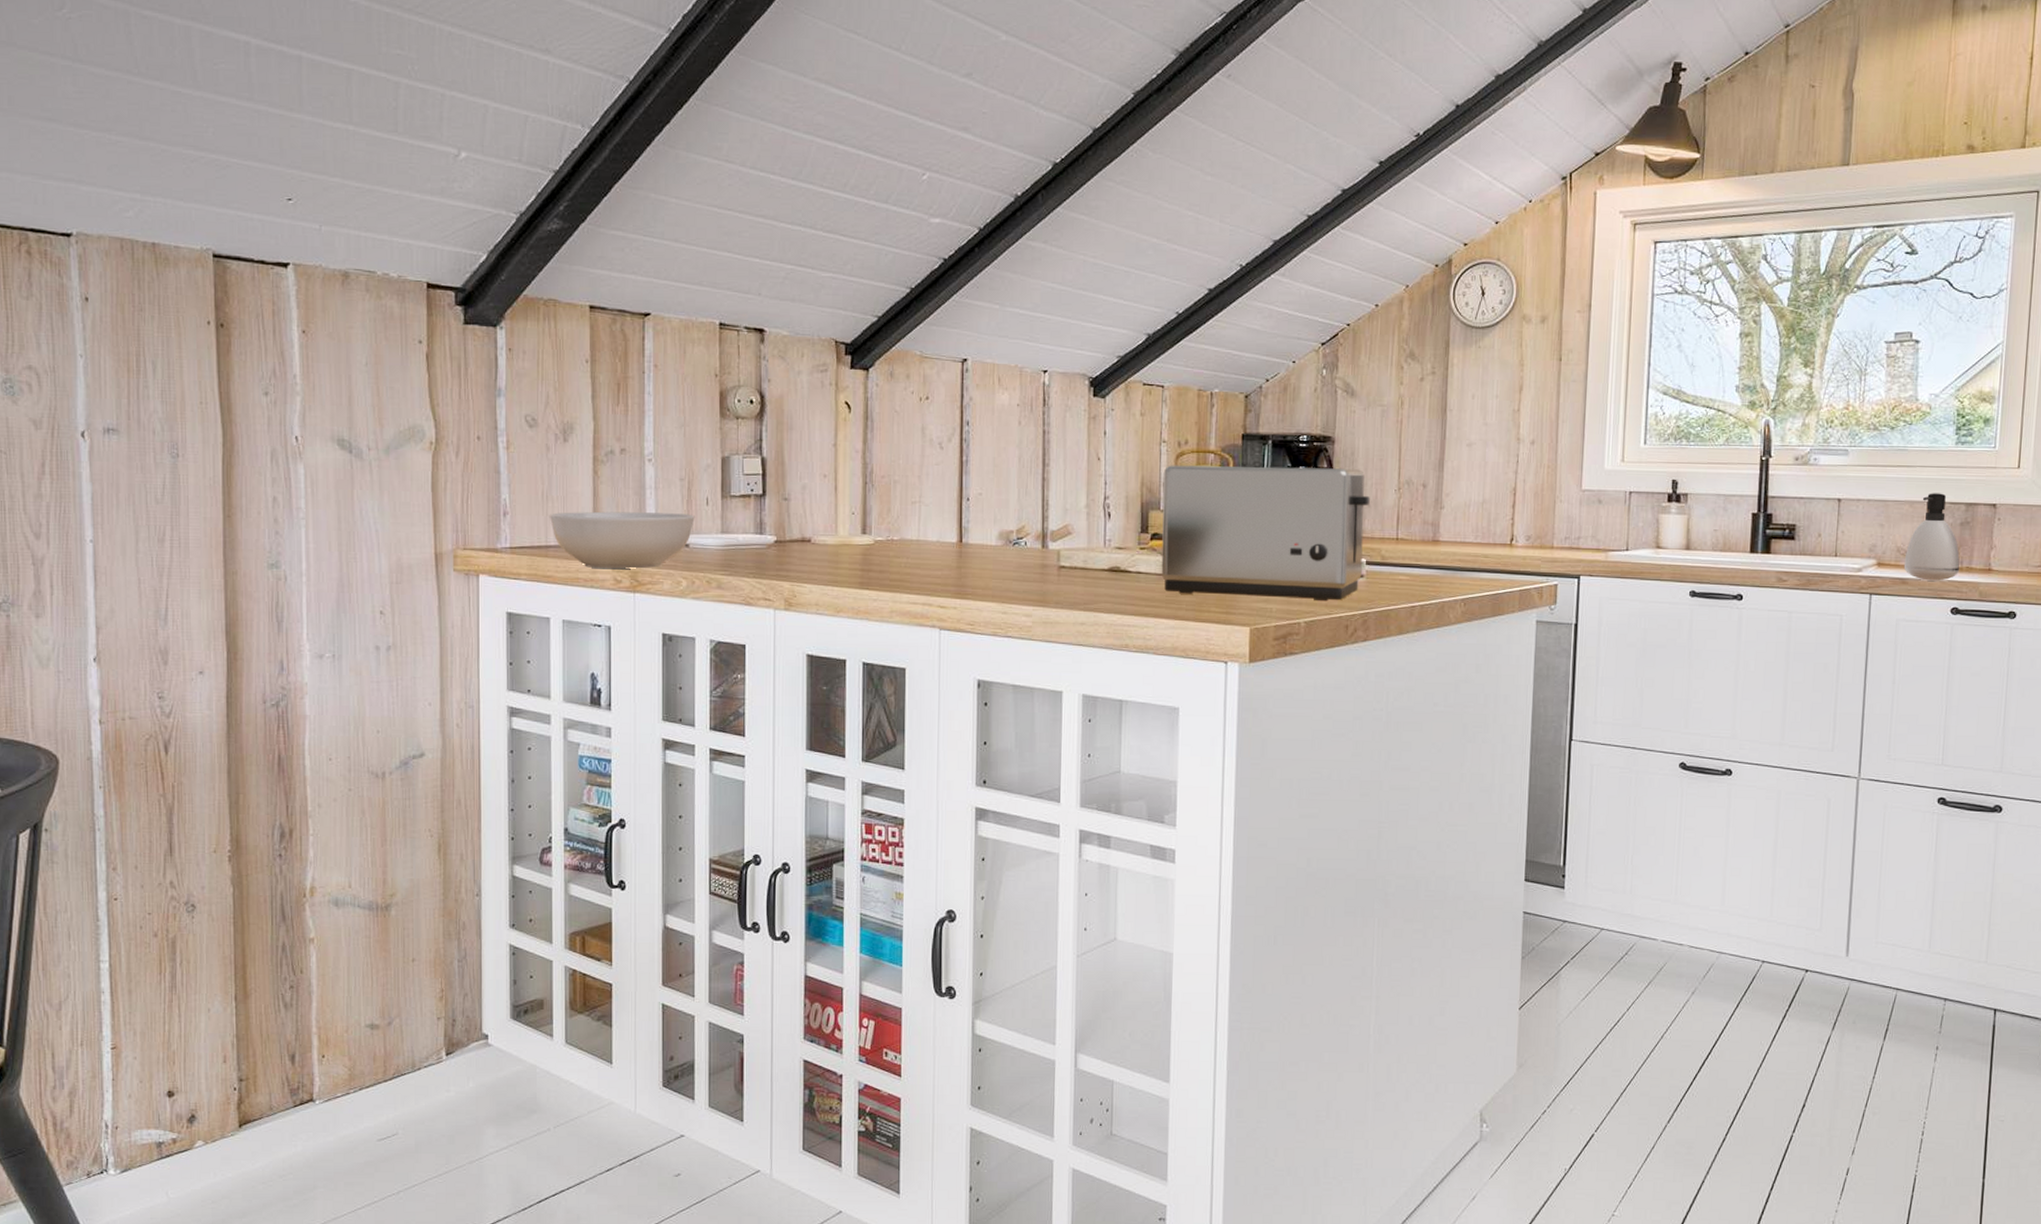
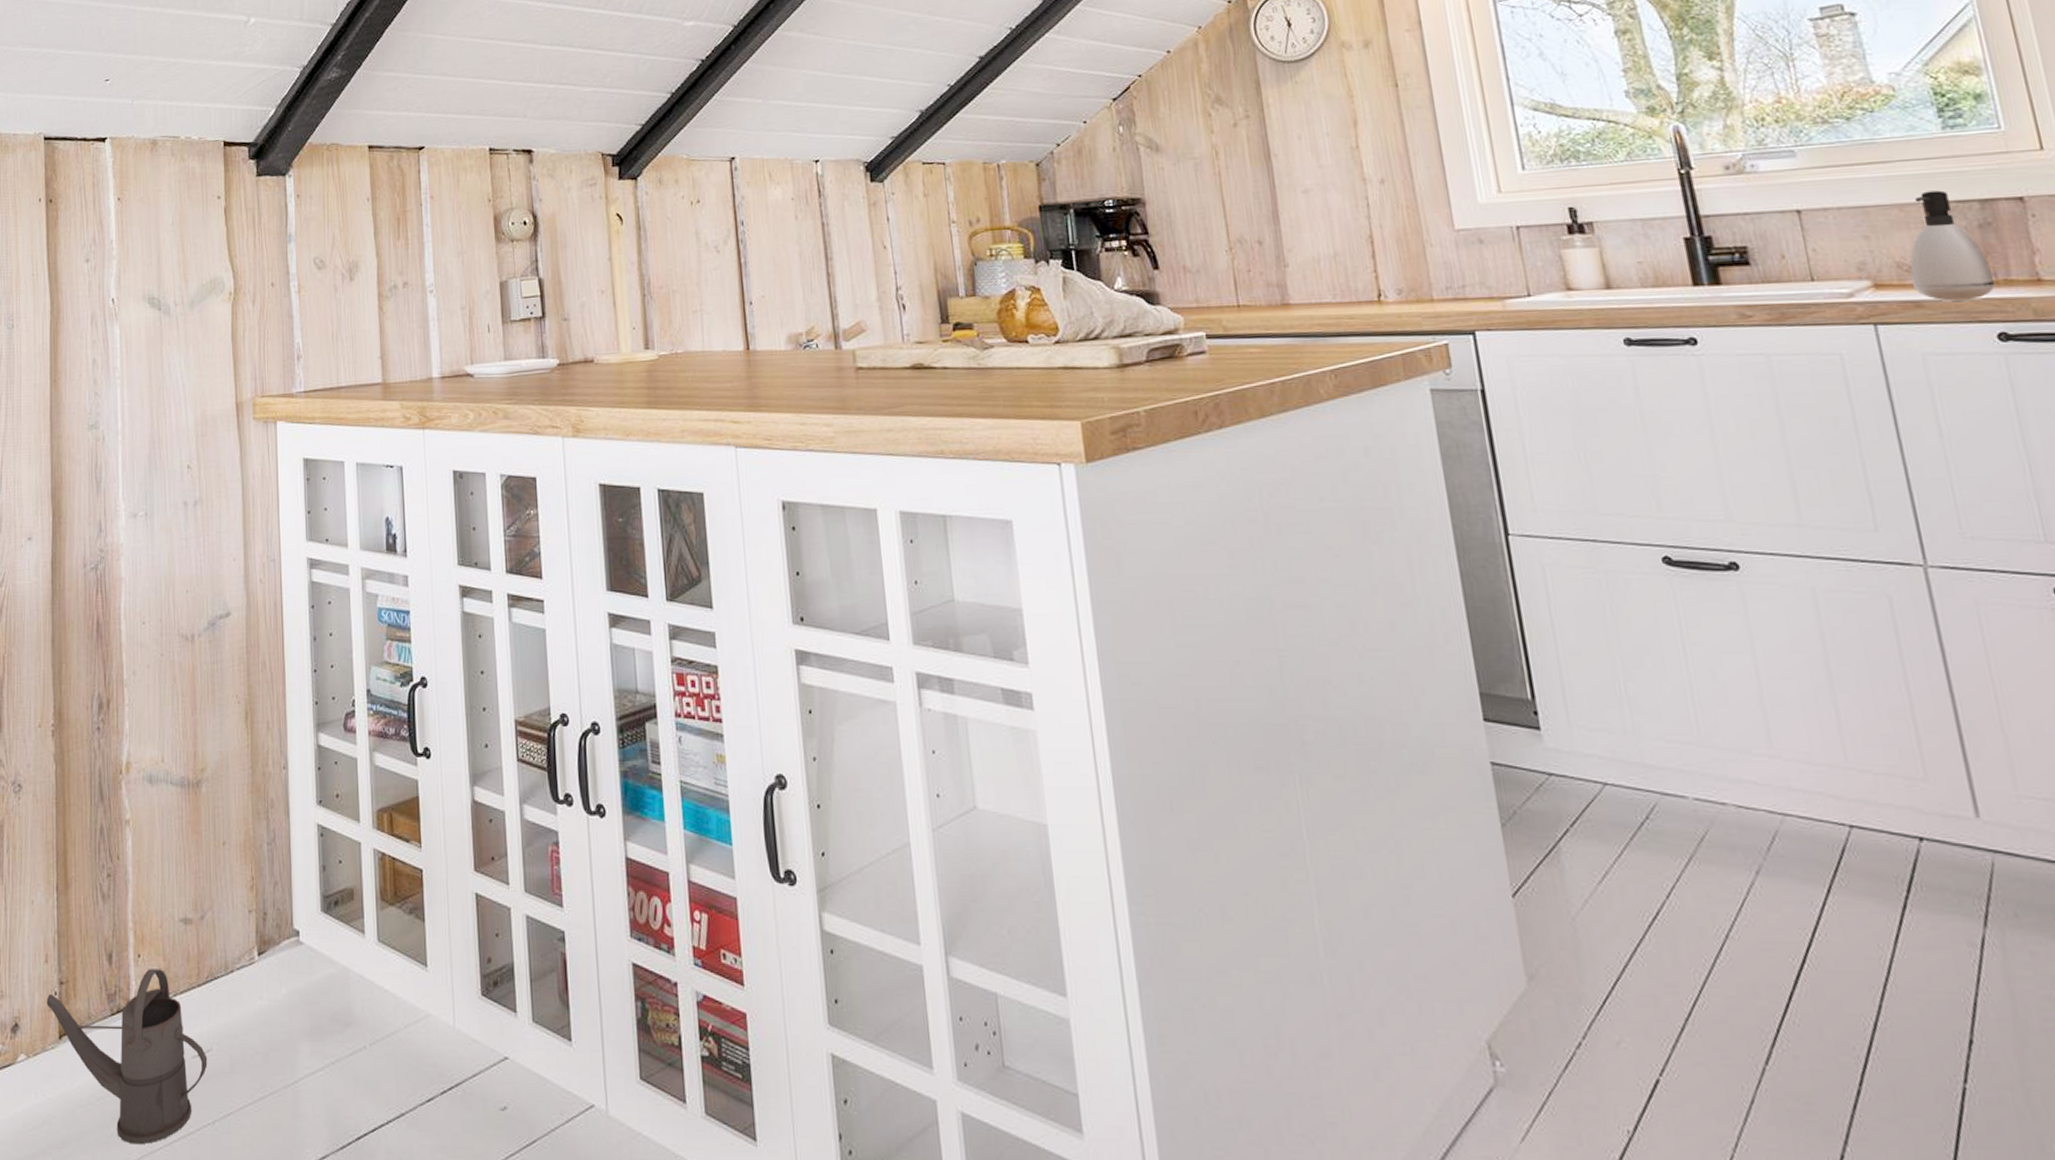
watering can: none [225,1067,393,1213] -> present [46,969,208,1145]
bowl: present [549,511,695,569] -> none [339,343,478,406]
toaster: present [1161,465,1370,602] -> none [957,231,1203,389]

